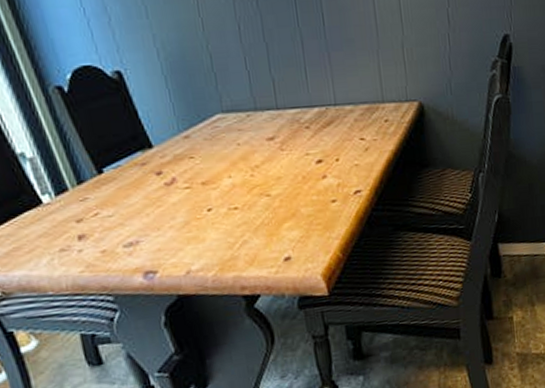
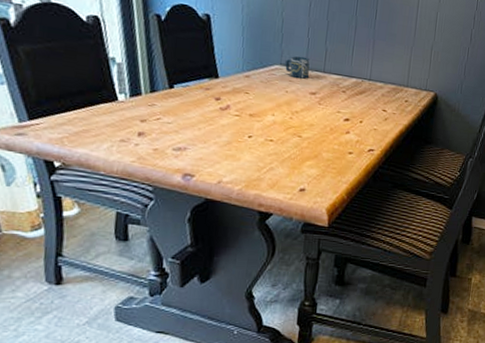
cup: none [227,95,261,124] -> present [285,56,310,79]

